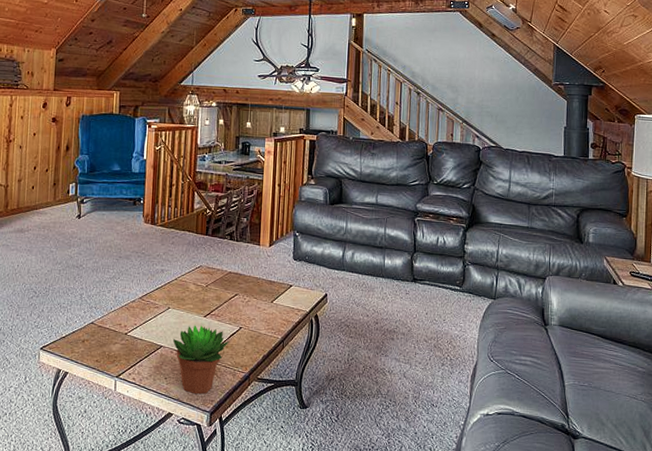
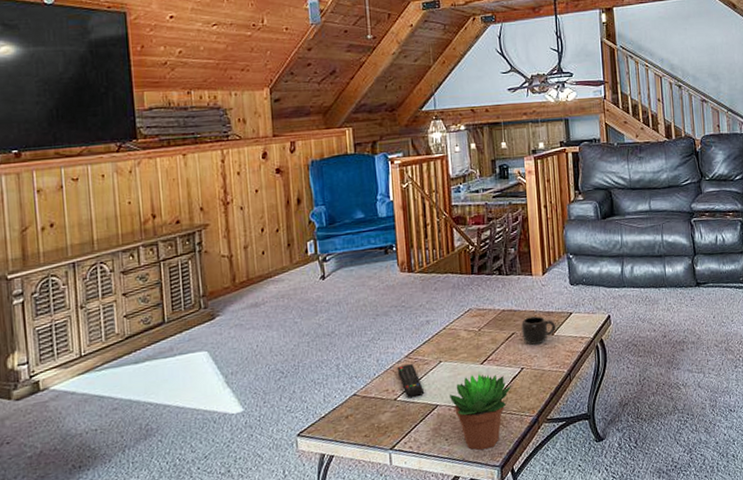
remote control: none [131,305,152,336] -> present [397,364,425,398]
mug: none [244,282,276,308] -> present [521,316,557,345]

